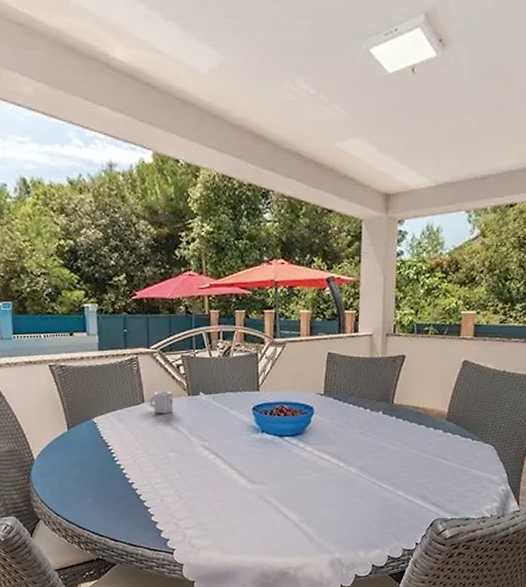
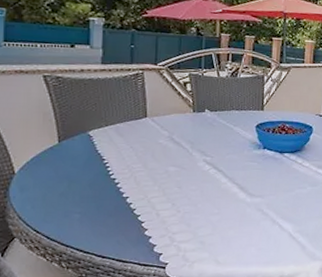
cup: present [149,390,174,414] -> none [152,106,178,129]

